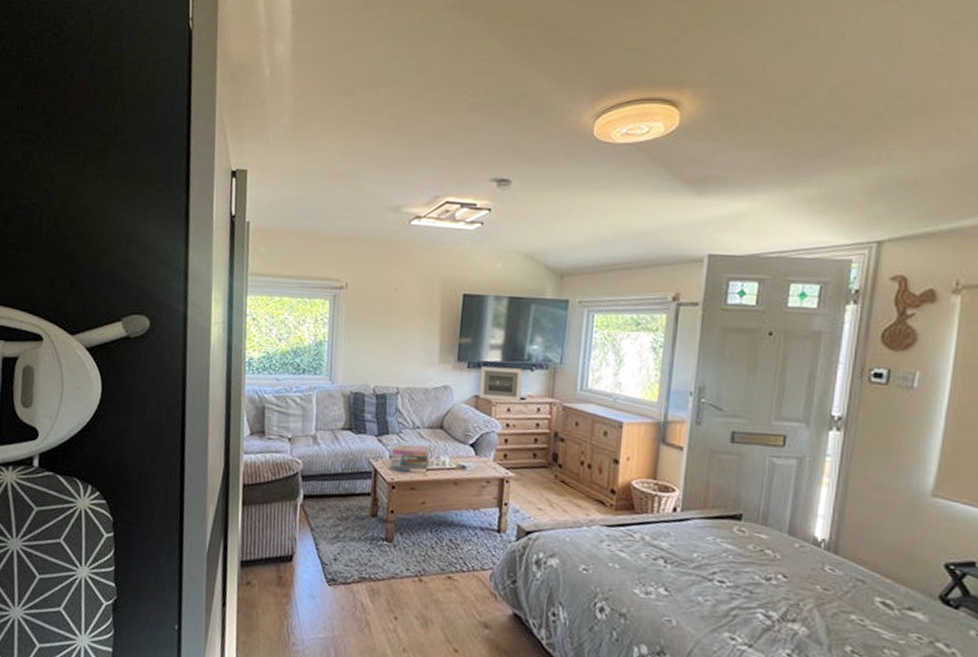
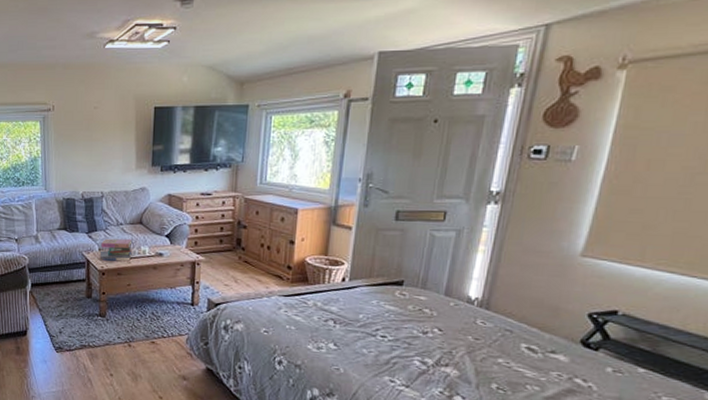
picture frame: present [479,365,523,403] -> none [171,168,209,198]

